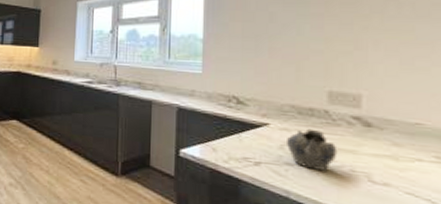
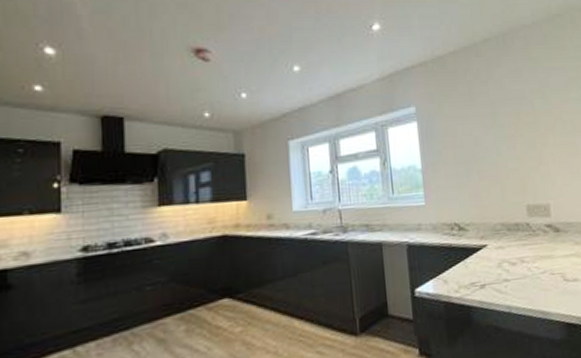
teapot: present [287,128,338,171] -> none [502,242,540,281]

